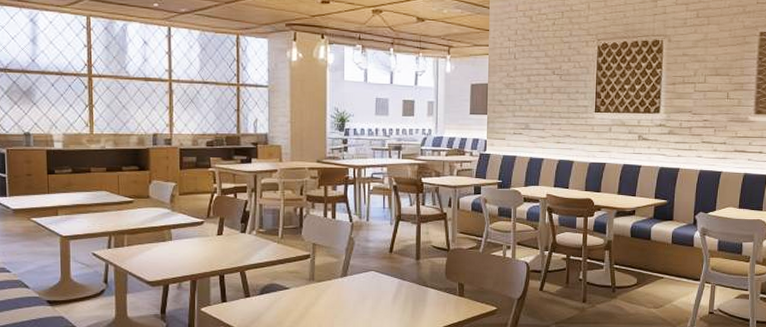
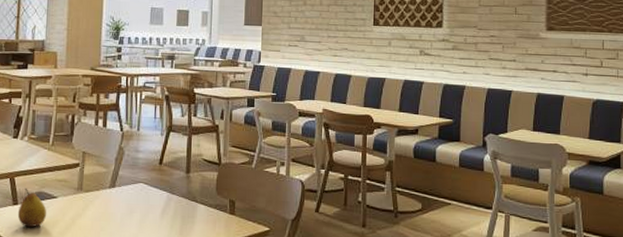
fruit: none [250,280,280,319] -> present [17,187,47,228]

